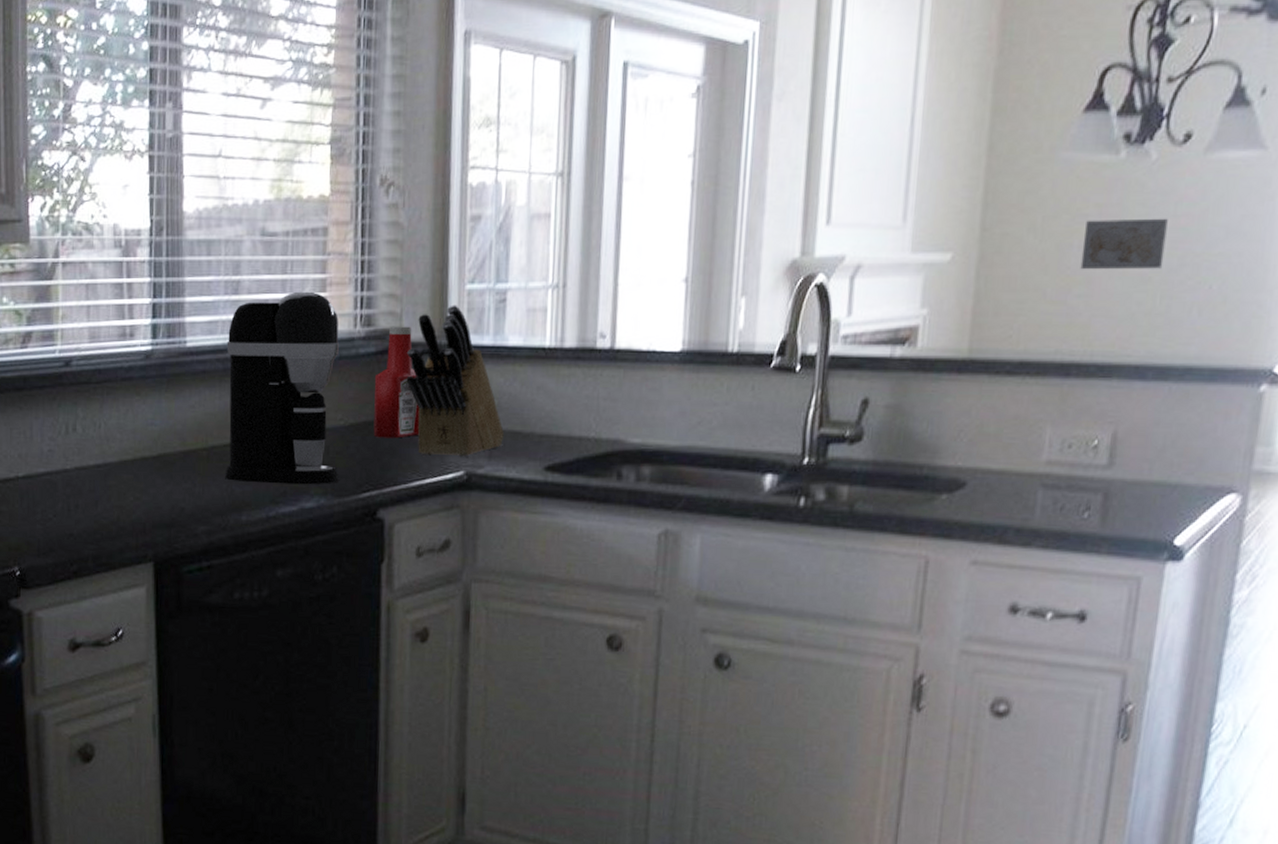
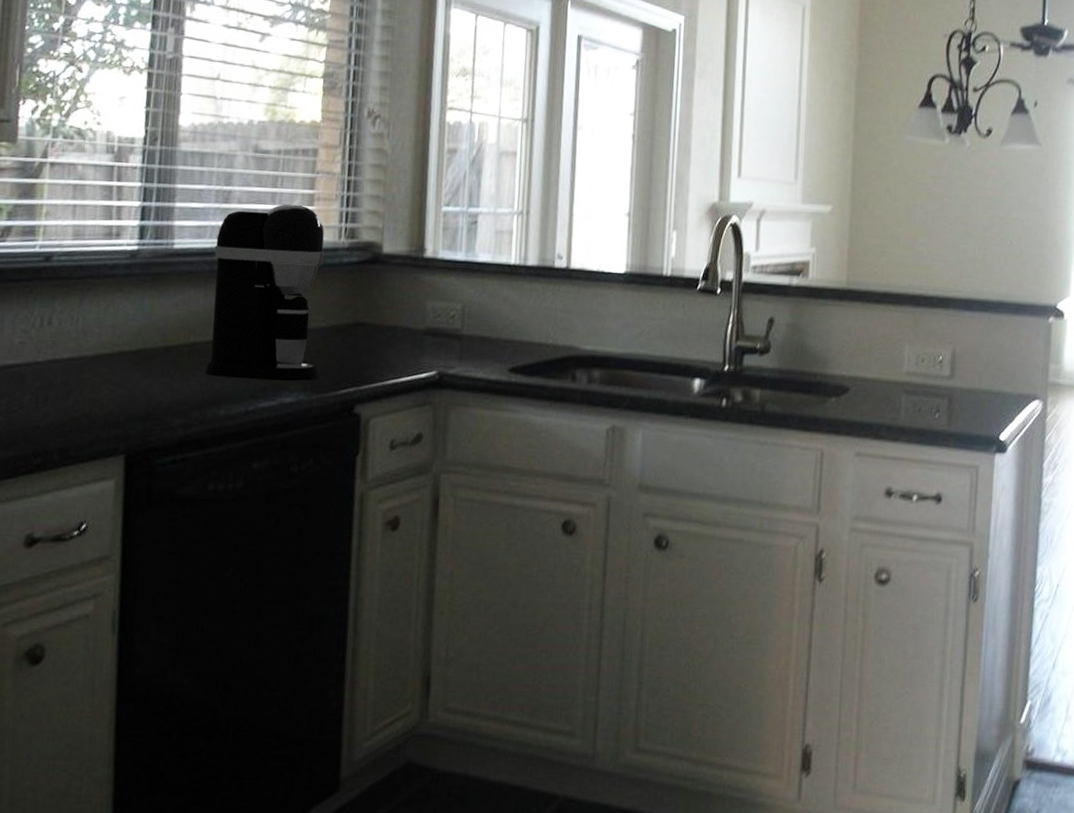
ketchup bottle: present [373,326,420,439] -> none [353,239,398,340]
knife block: present [406,305,504,457] -> none [385,224,473,358]
wall art: present [1080,218,1168,270] -> none [923,187,980,227]

